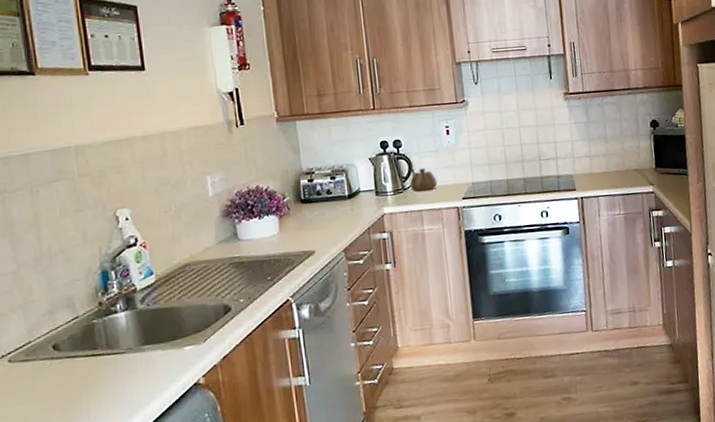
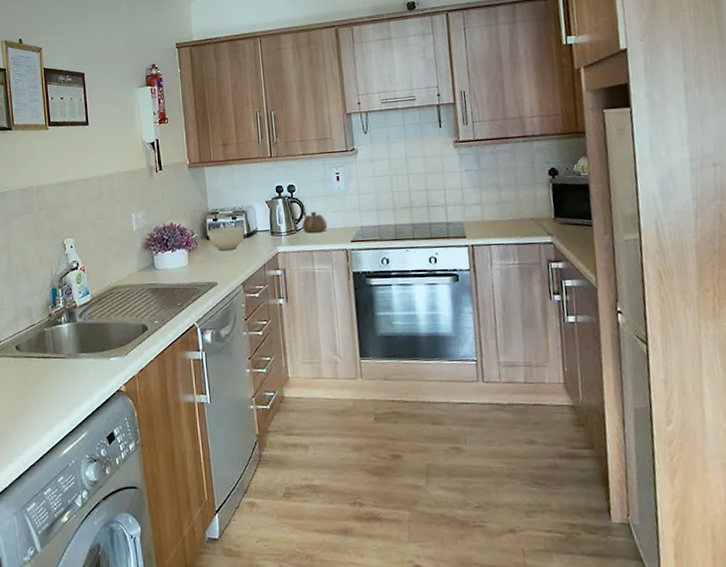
bowl: none [301,186,346,215] -> present [207,226,245,250]

